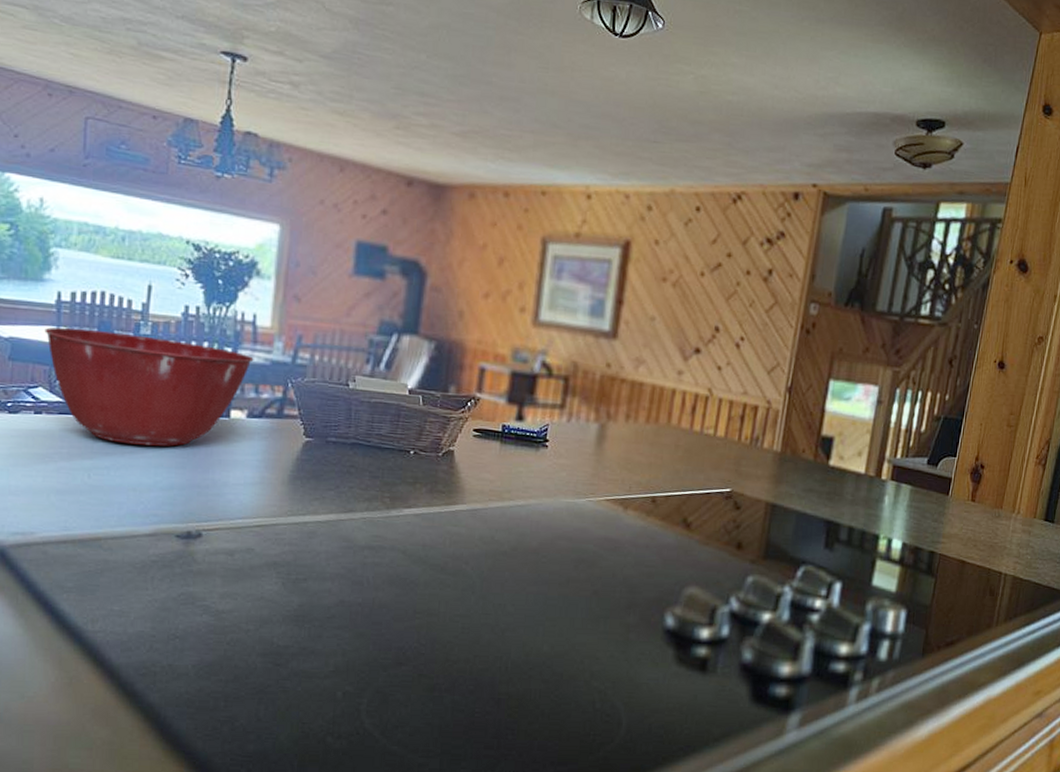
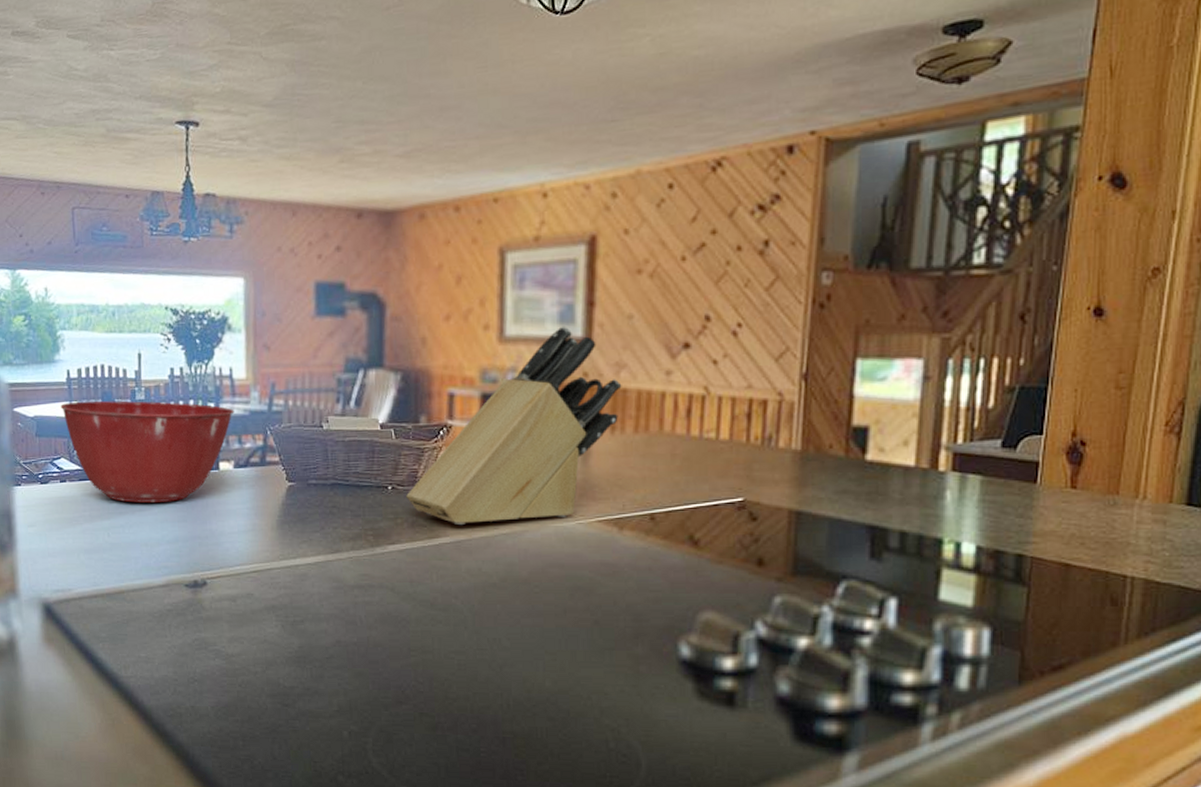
knife block: none [428,318,640,495] -> present [406,326,622,526]

